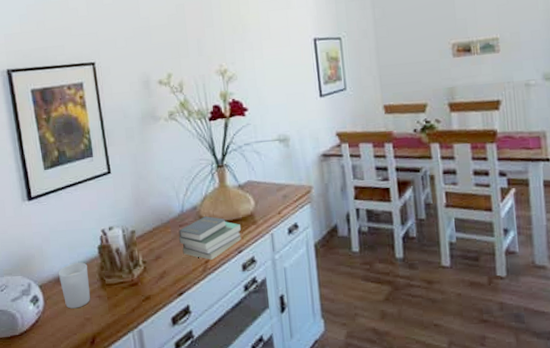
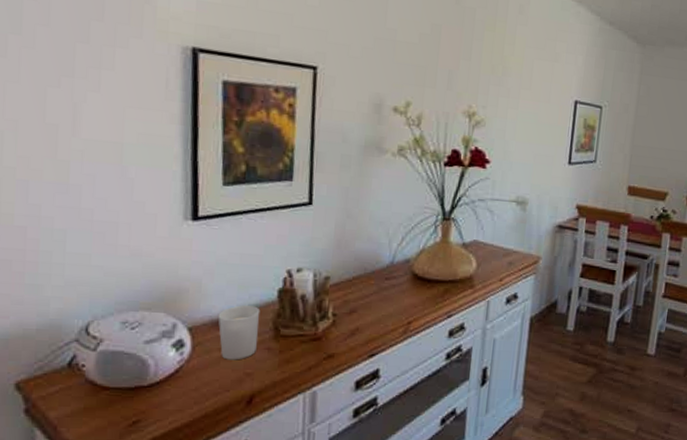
books: present [178,216,242,260] -> none [382,272,456,321]

